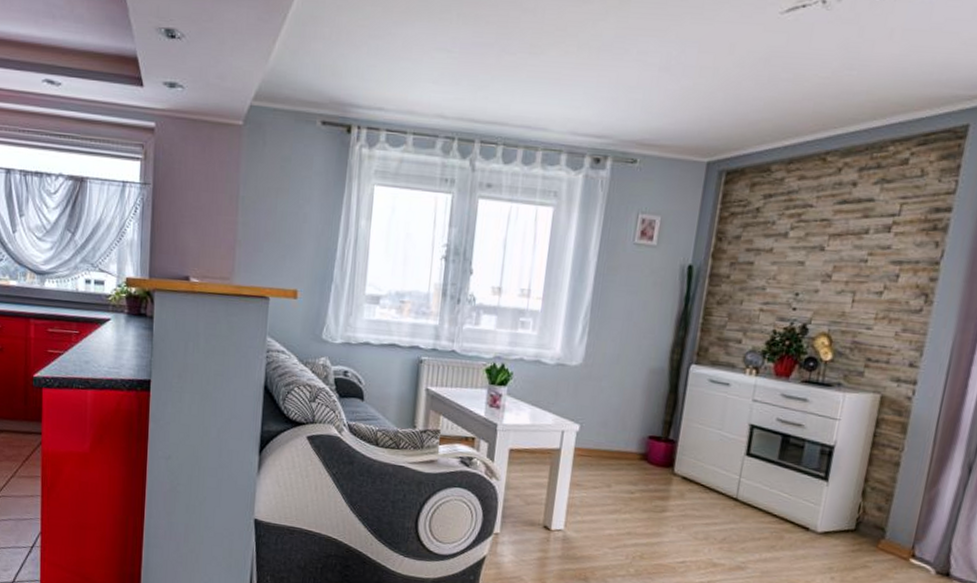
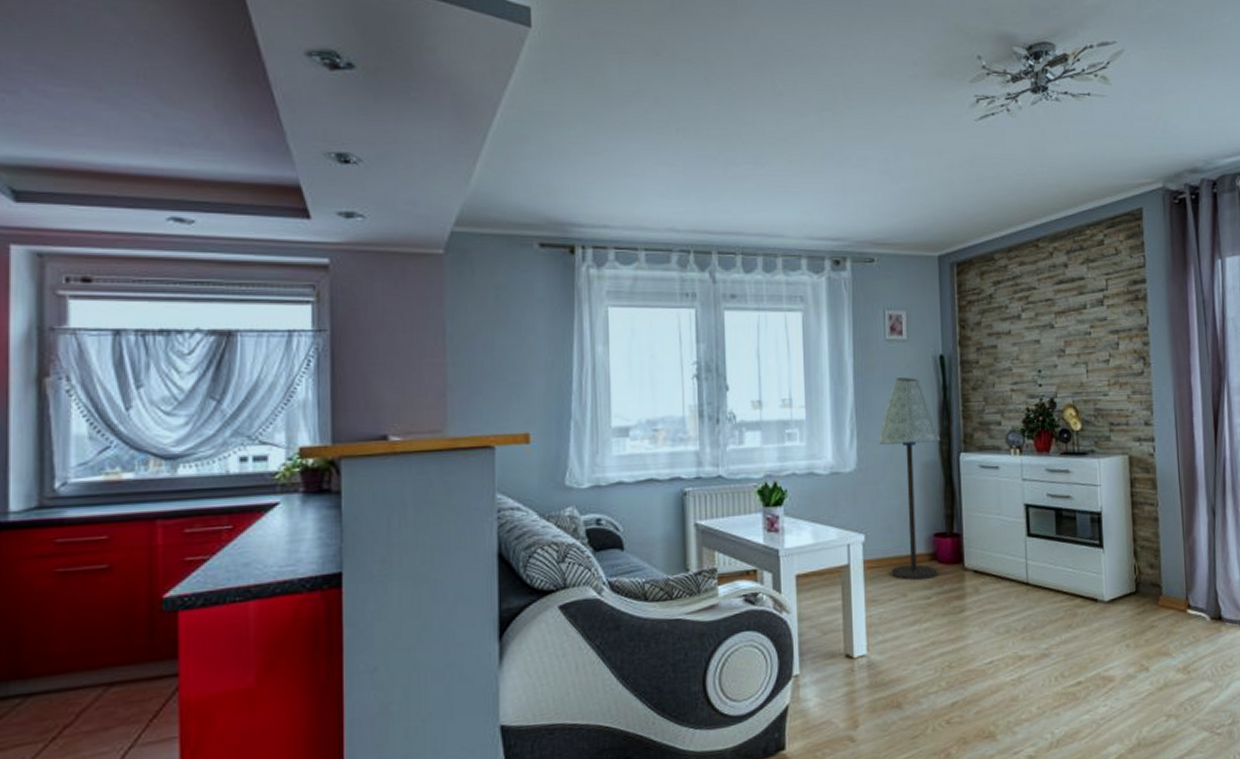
floor lamp: none [599,282,674,476] -> present [877,377,941,581]

